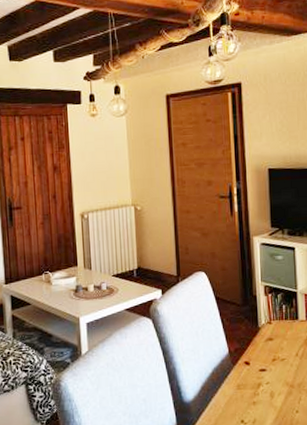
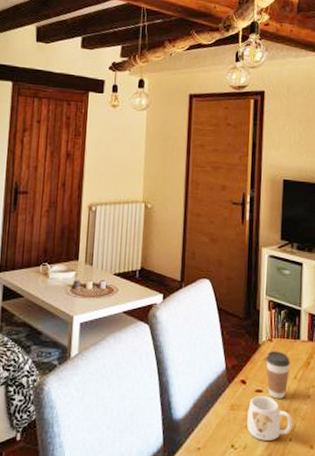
mug: none [254,374,298,415] -> present [247,396,292,441]
coffee cup: none [267,332,292,376] -> present [266,351,291,399]

